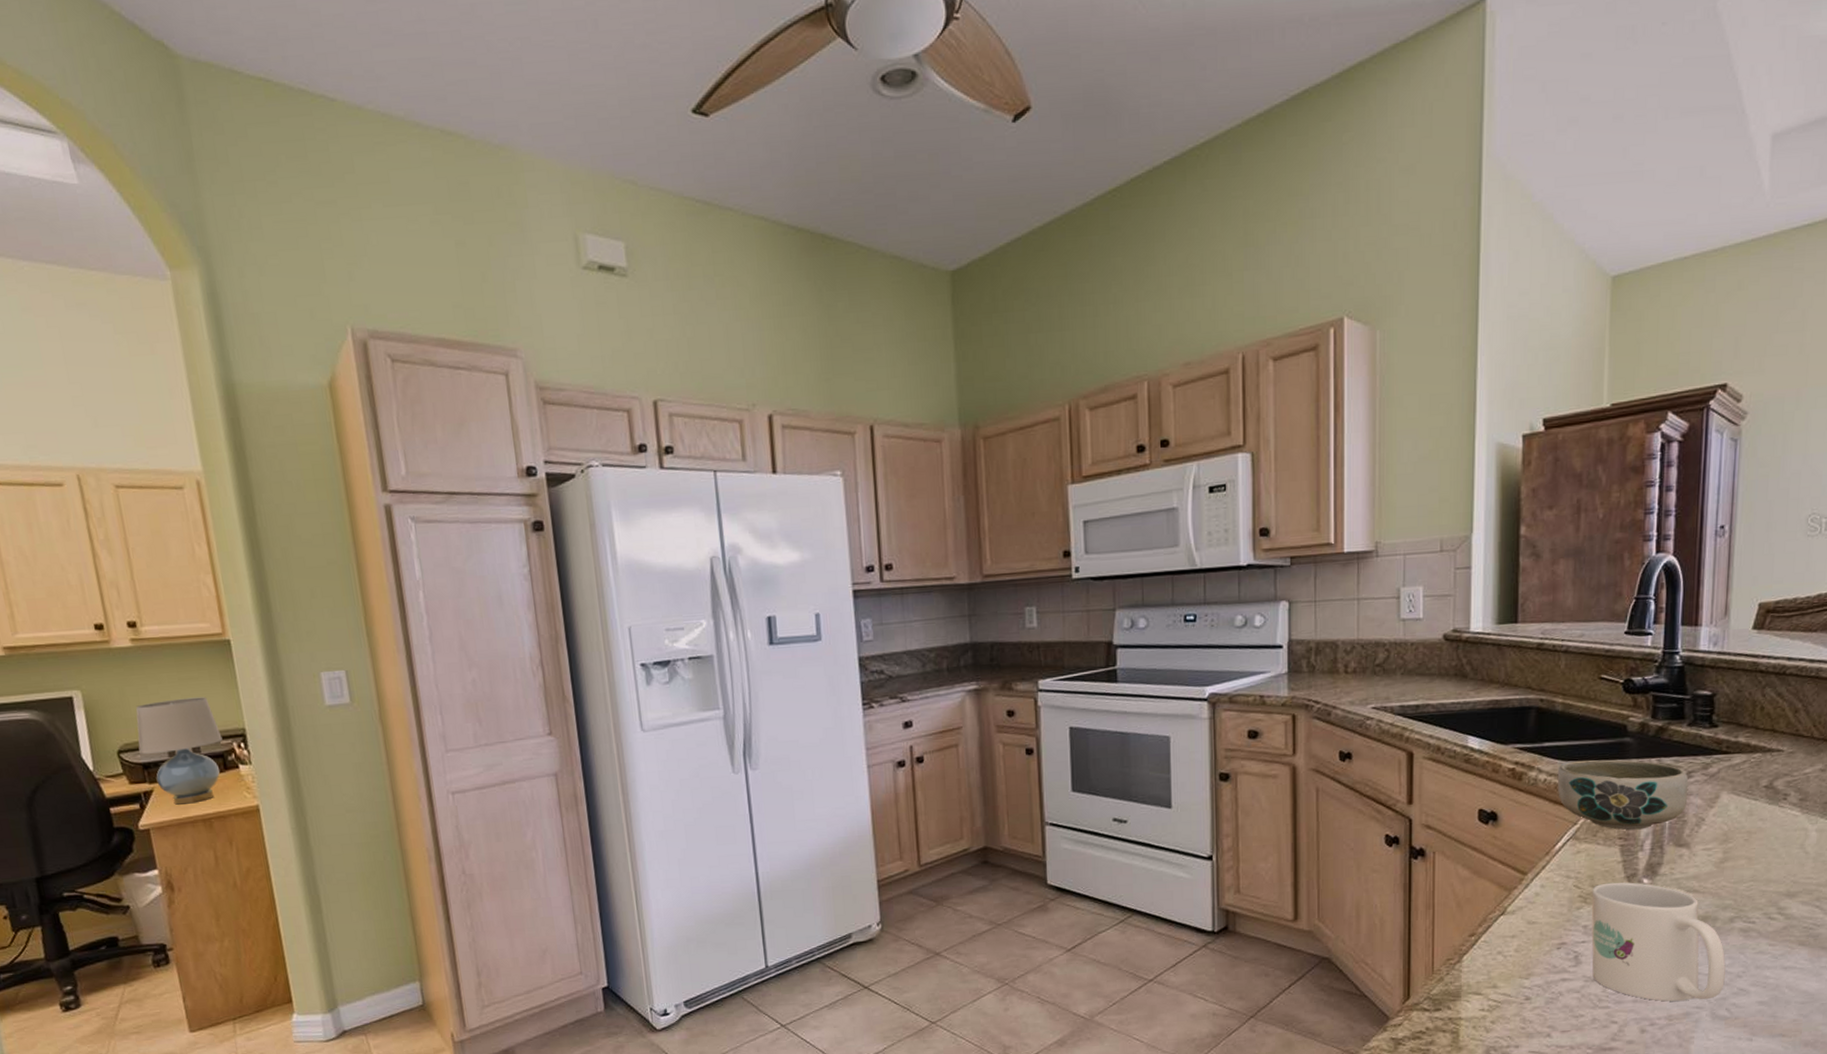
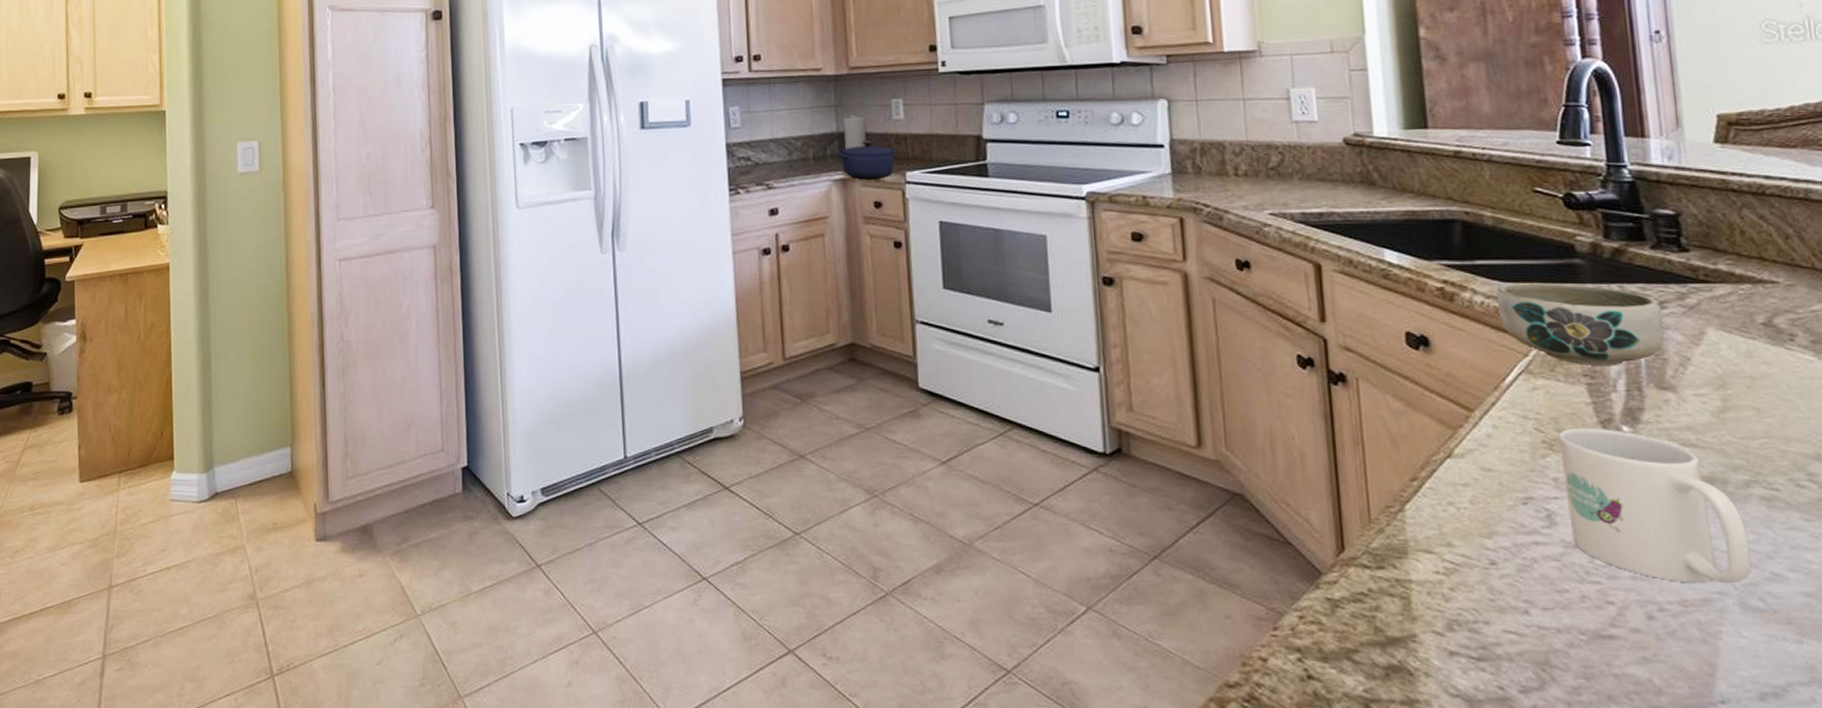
lamp: present [135,696,223,805] -> none [77,161,147,259]
cooking pot: none [970,650,1030,689] -> present [837,141,897,180]
paper towel holder: none [977,624,1000,660] -> present [844,114,866,150]

